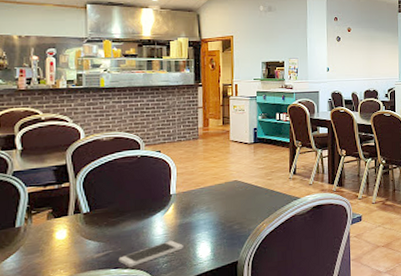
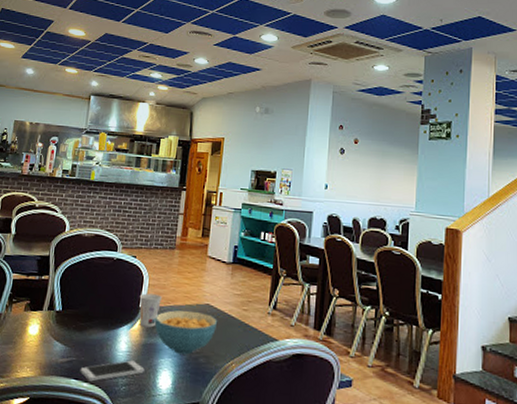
cup: none [169,180,191,211] -> present [139,293,162,328]
cereal bowl: none [187,188,247,226] -> present [154,310,218,355]

